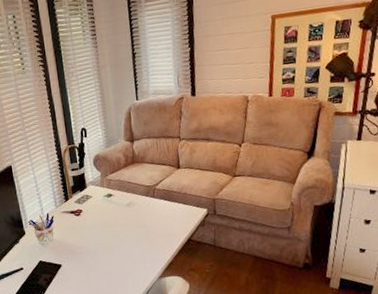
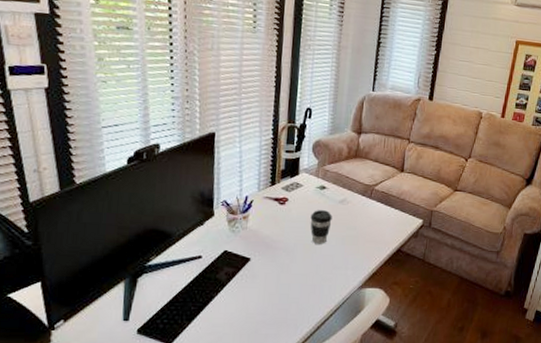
coffee cup: none [104,215,123,245] -> present [310,210,332,244]

